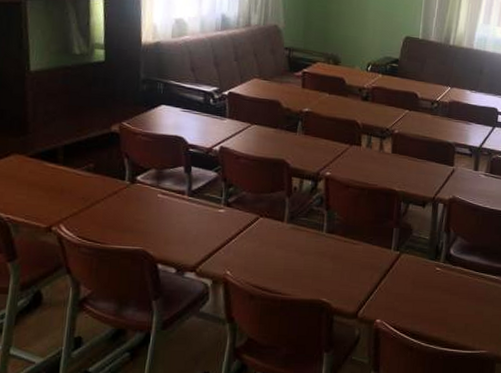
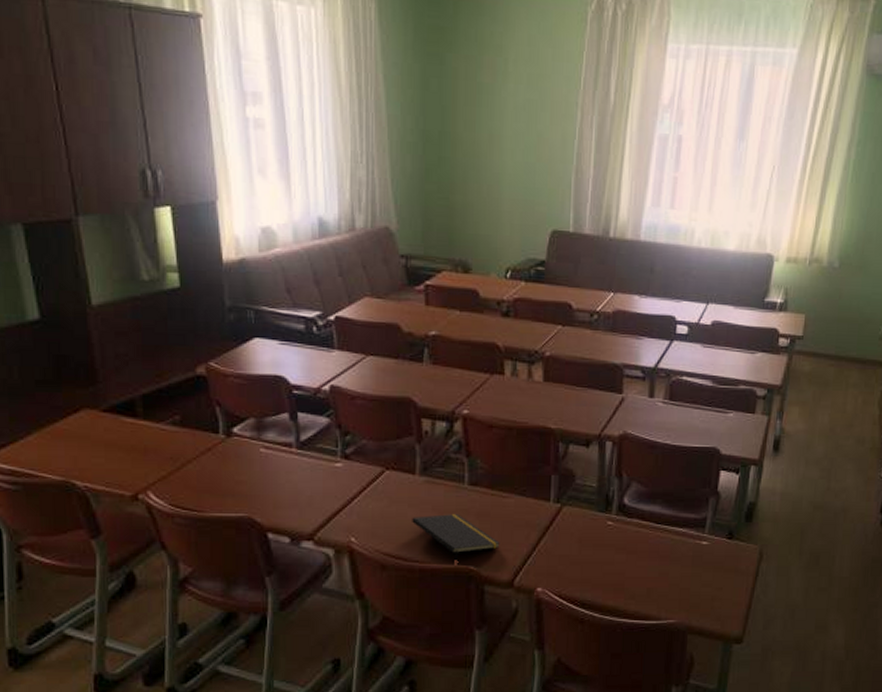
notepad: none [278,255,349,294] -> present [412,514,500,560]

